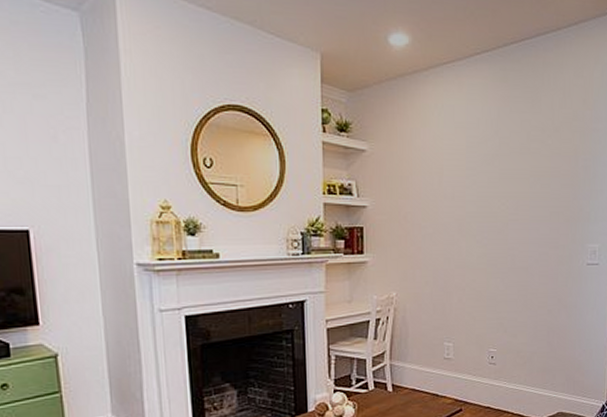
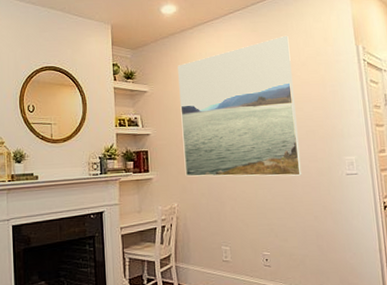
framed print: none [406,91,543,264] -> present [178,35,302,177]

